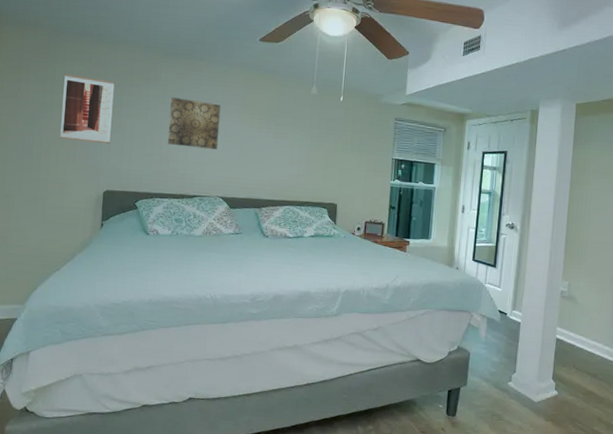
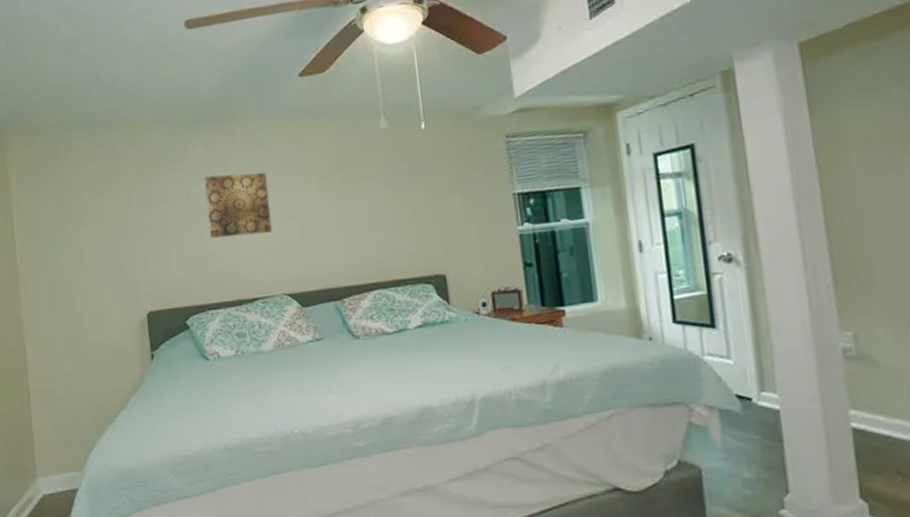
wall art: present [60,73,115,144] -> none [81,173,144,258]

